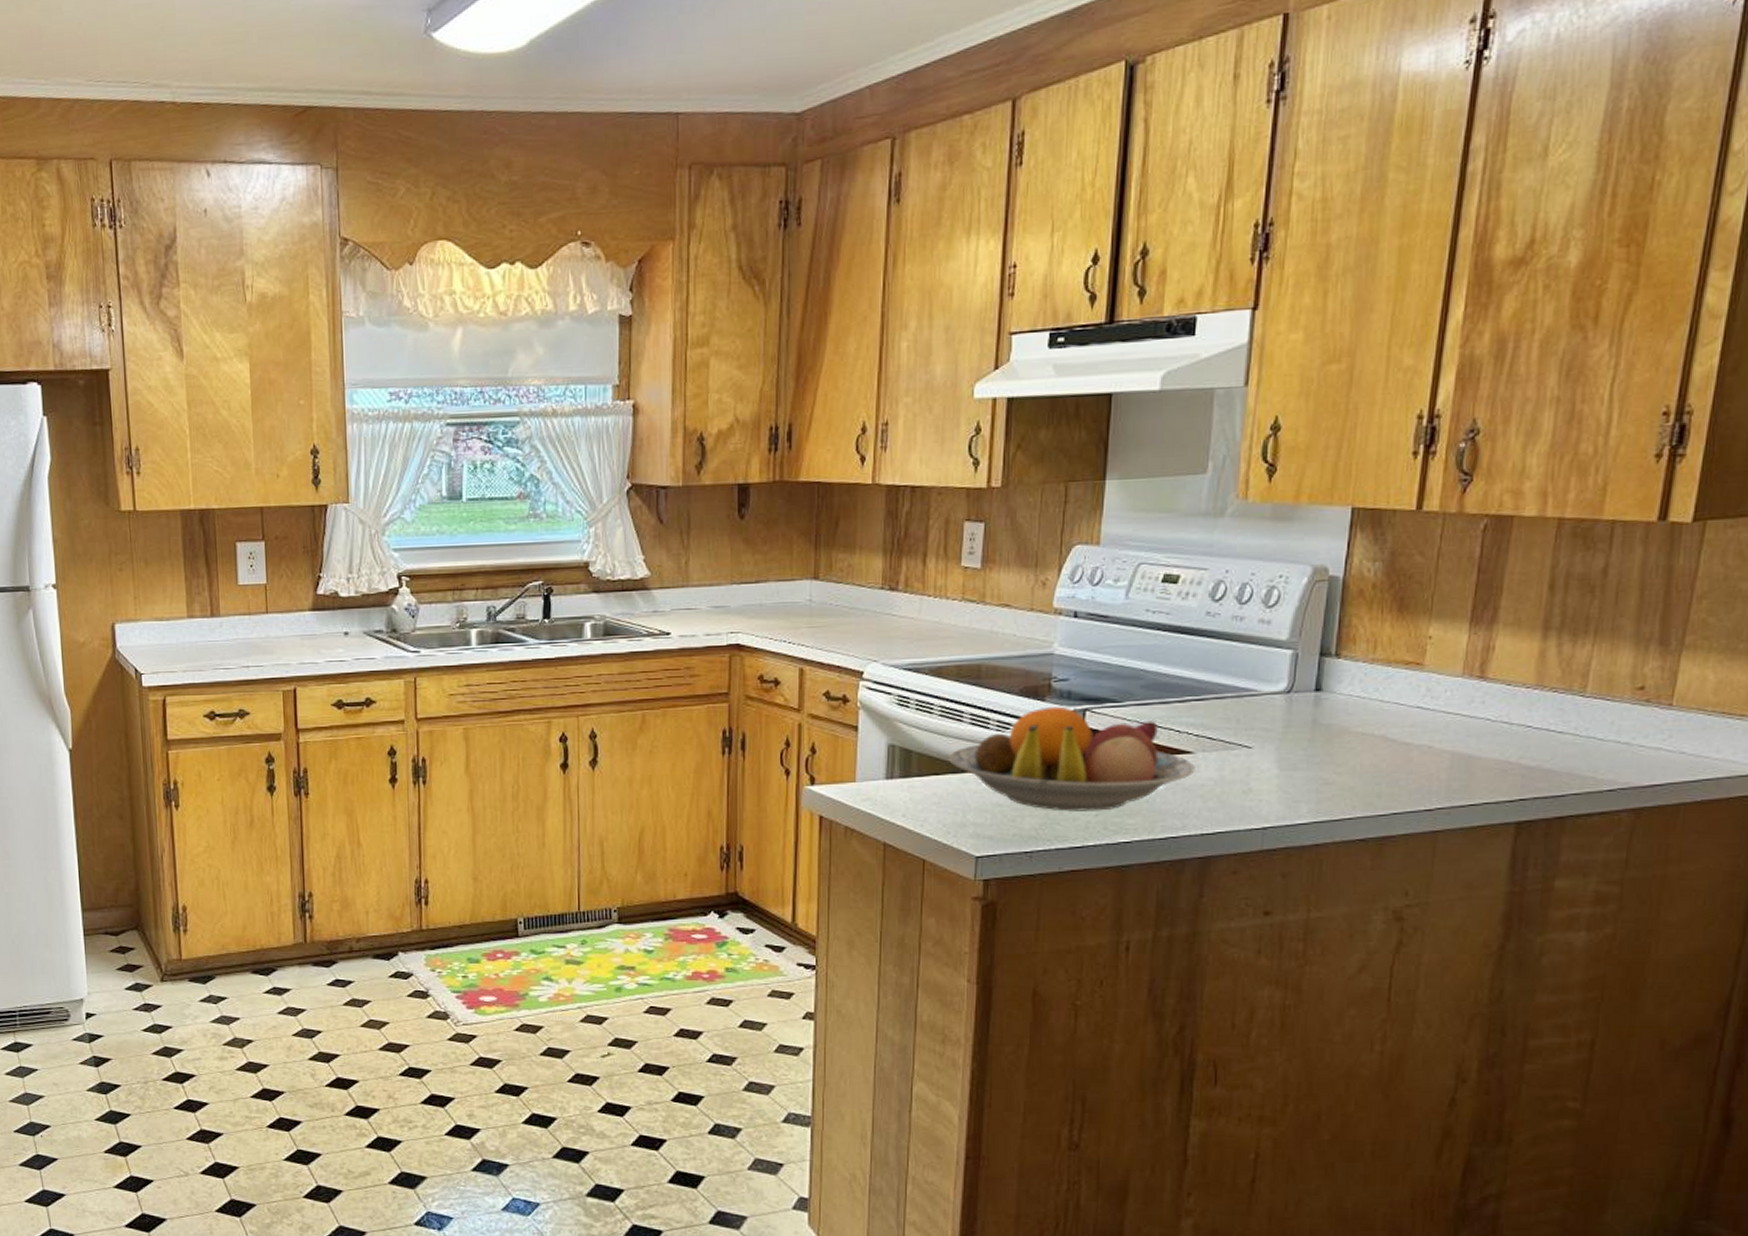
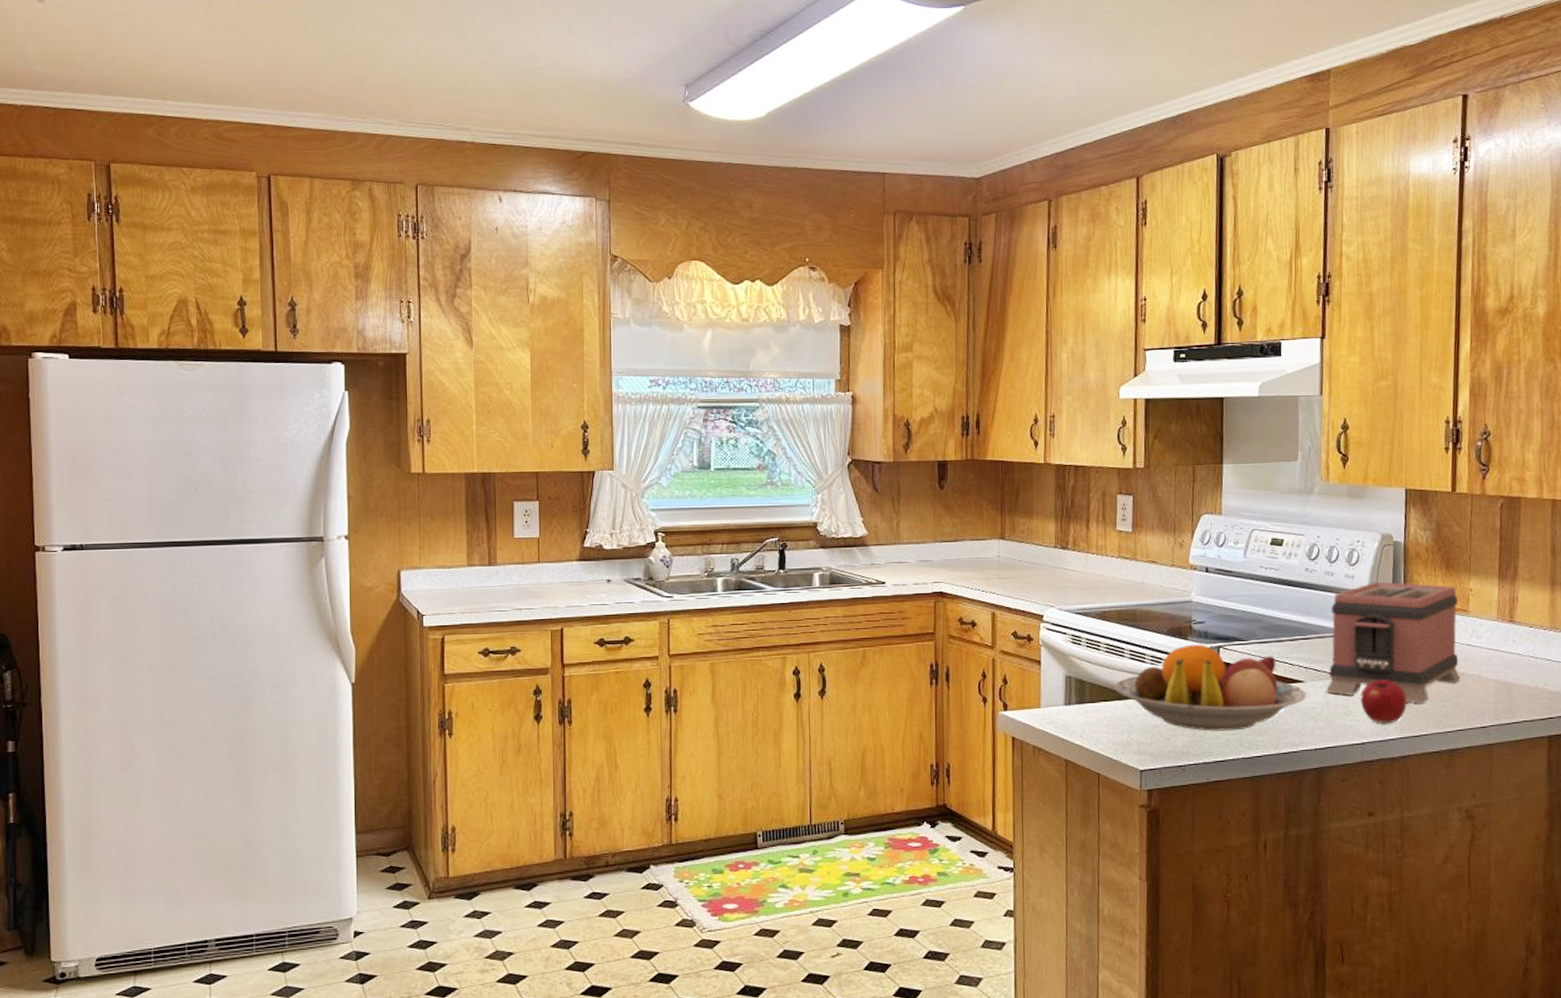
toaster: none [1221,627,1410,780] -> present [1326,581,1461,704]
apple: none [1266,751,1328,804] -> present [1361,680,1407,723]

